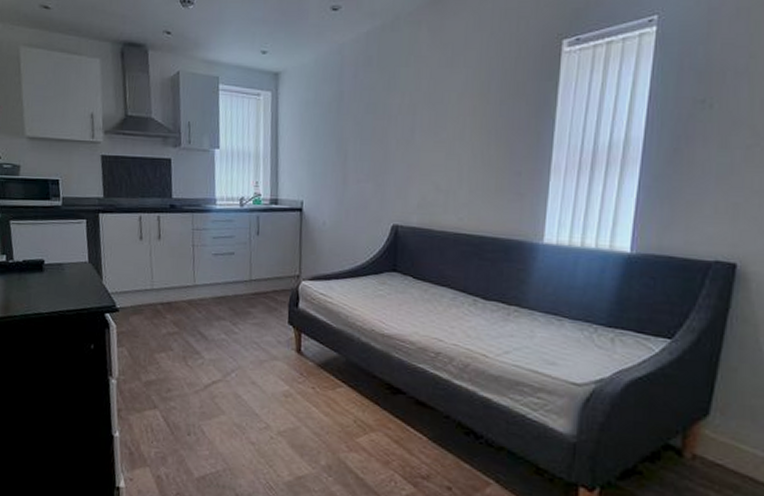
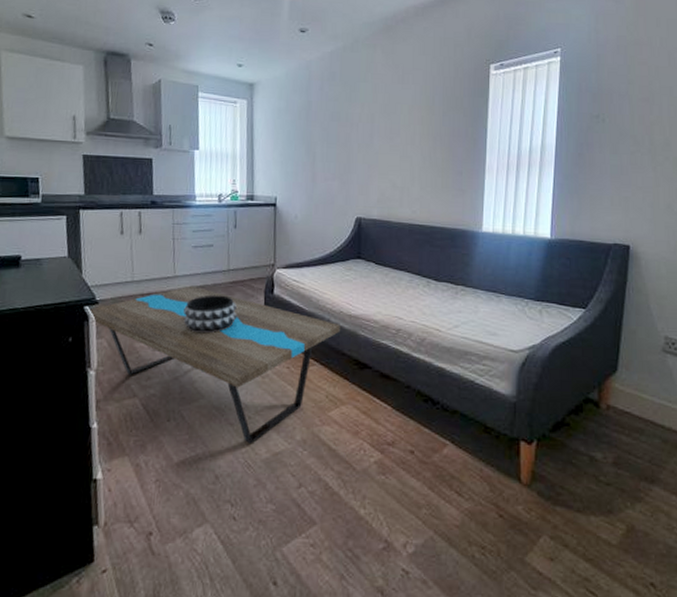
coffee table: none [108,296,371,466] -> present [87,285,340,445]
decorative bowl: none [203,306,259,348] -> present [183,295,237,334]

